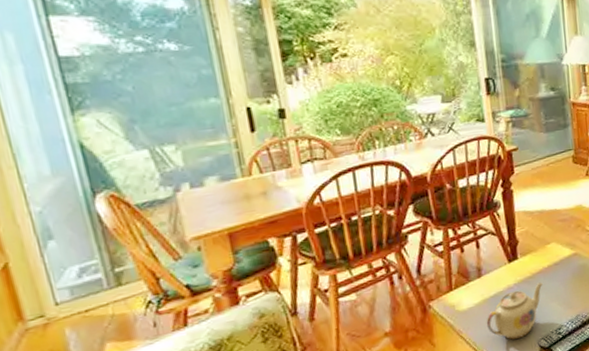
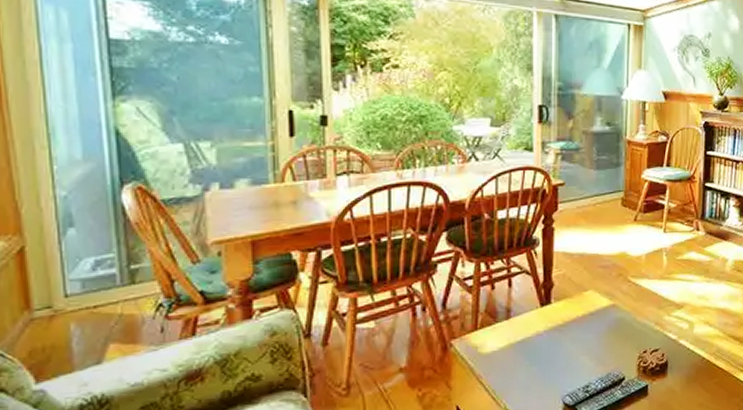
teapot: present [486,282,543,340] -> none [509,332,575,393]

